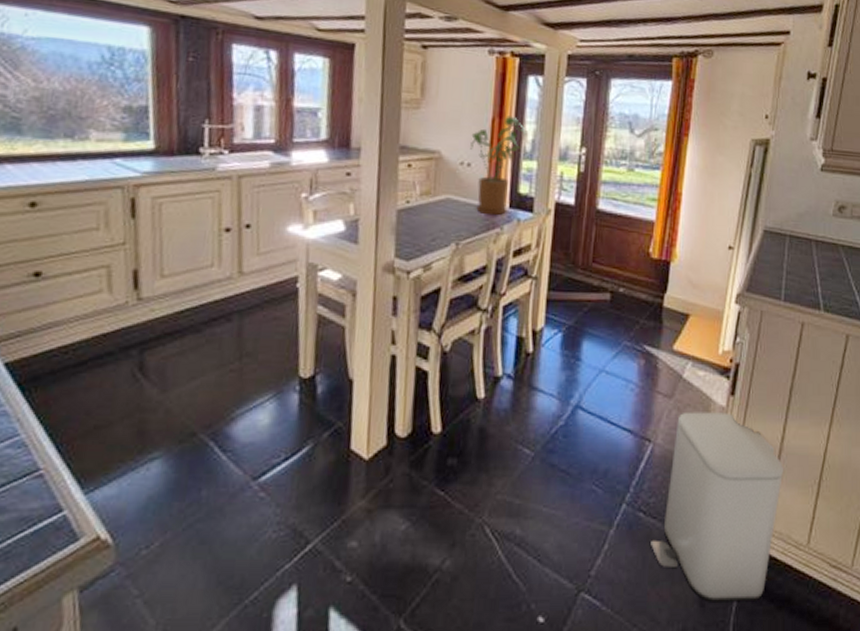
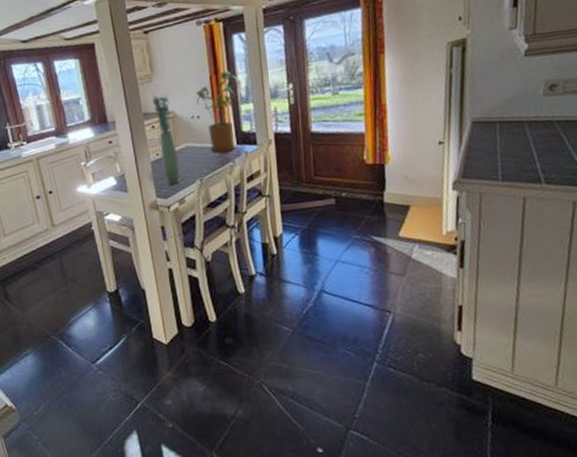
vase: none [411,124,437,245] -> present [152,94,180,185]
pedal bin: present [651,411,784,602] -> none [404,282,523,435]

